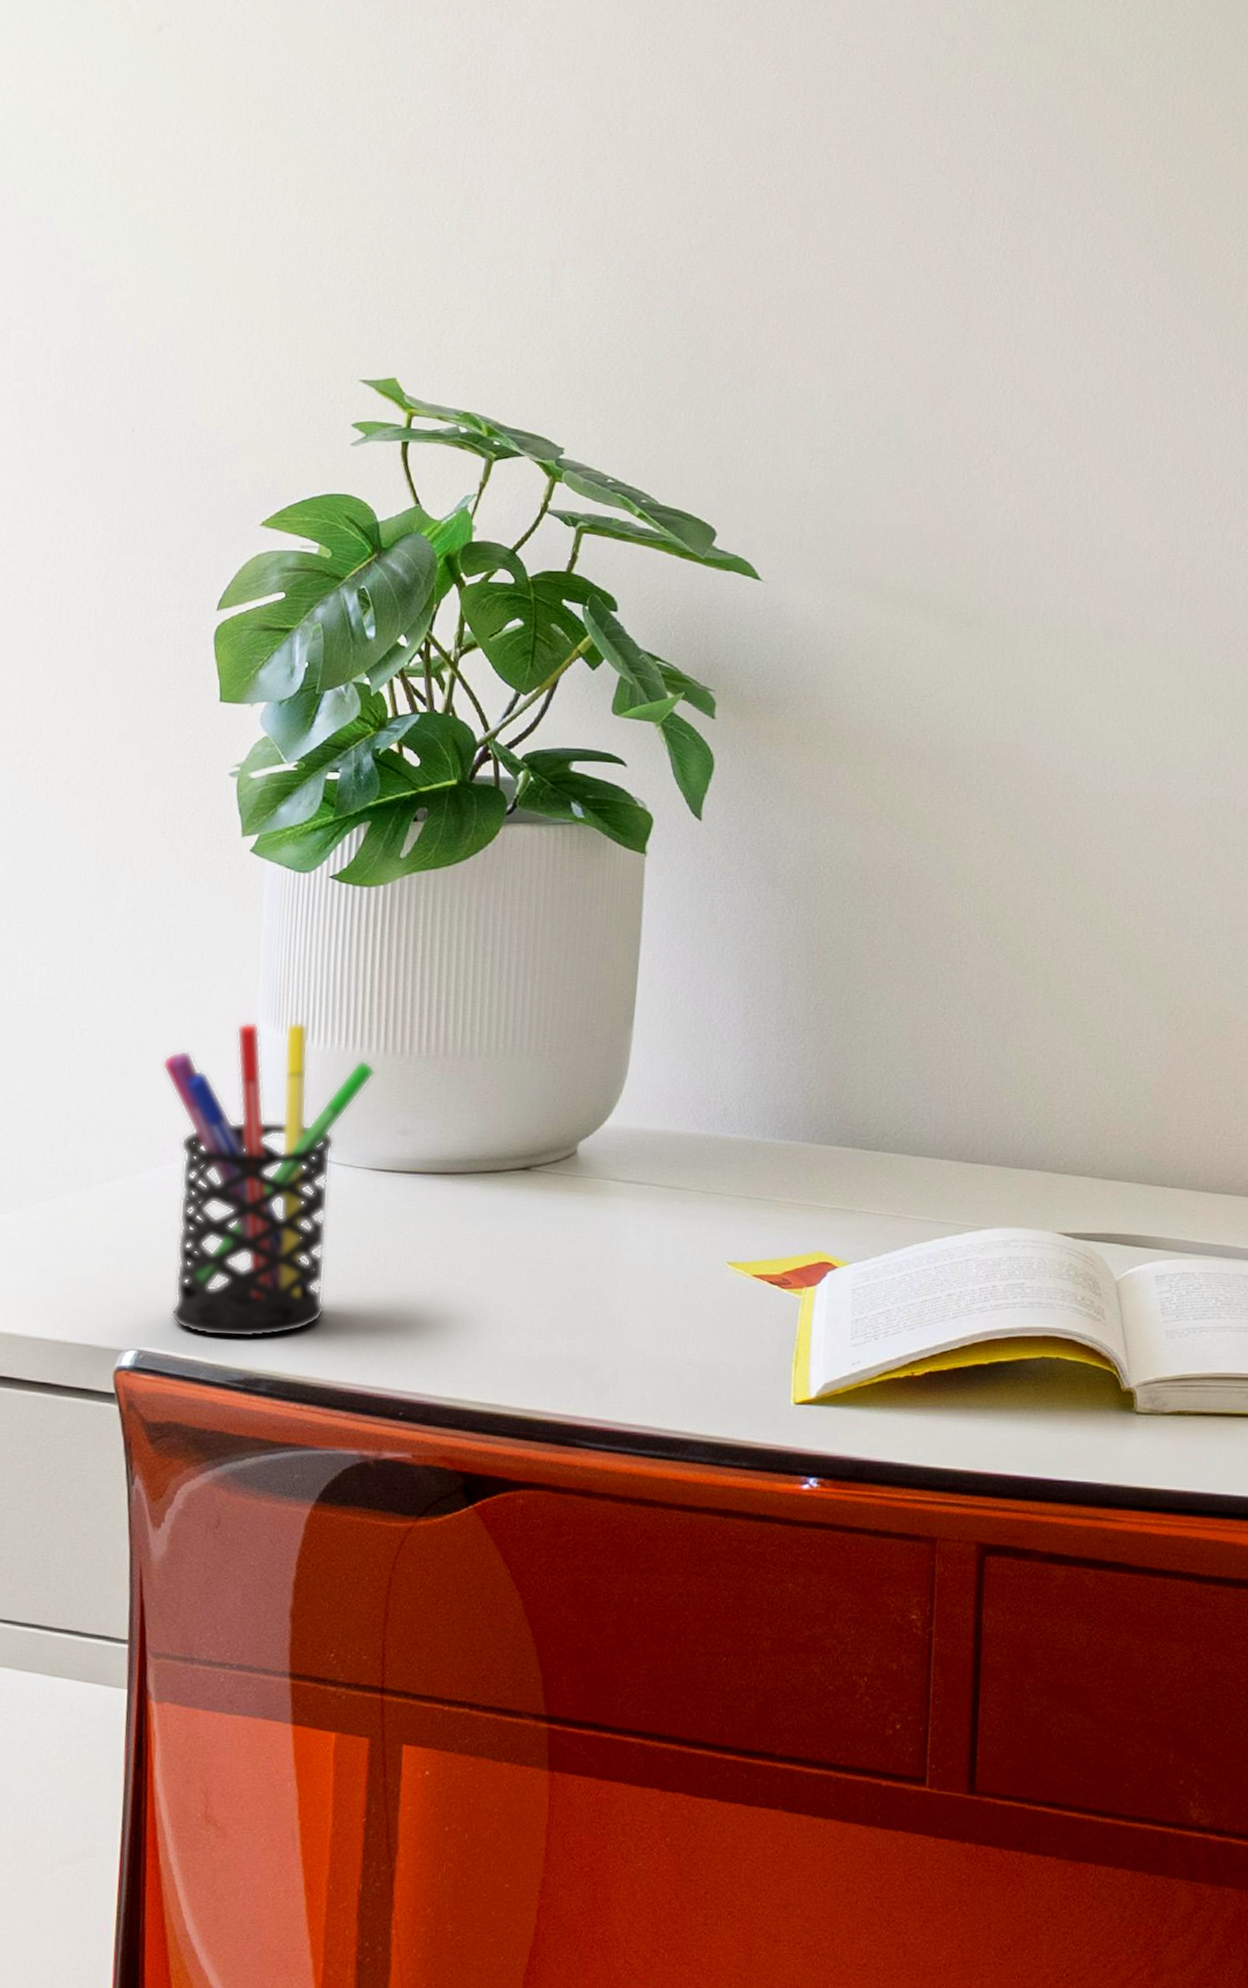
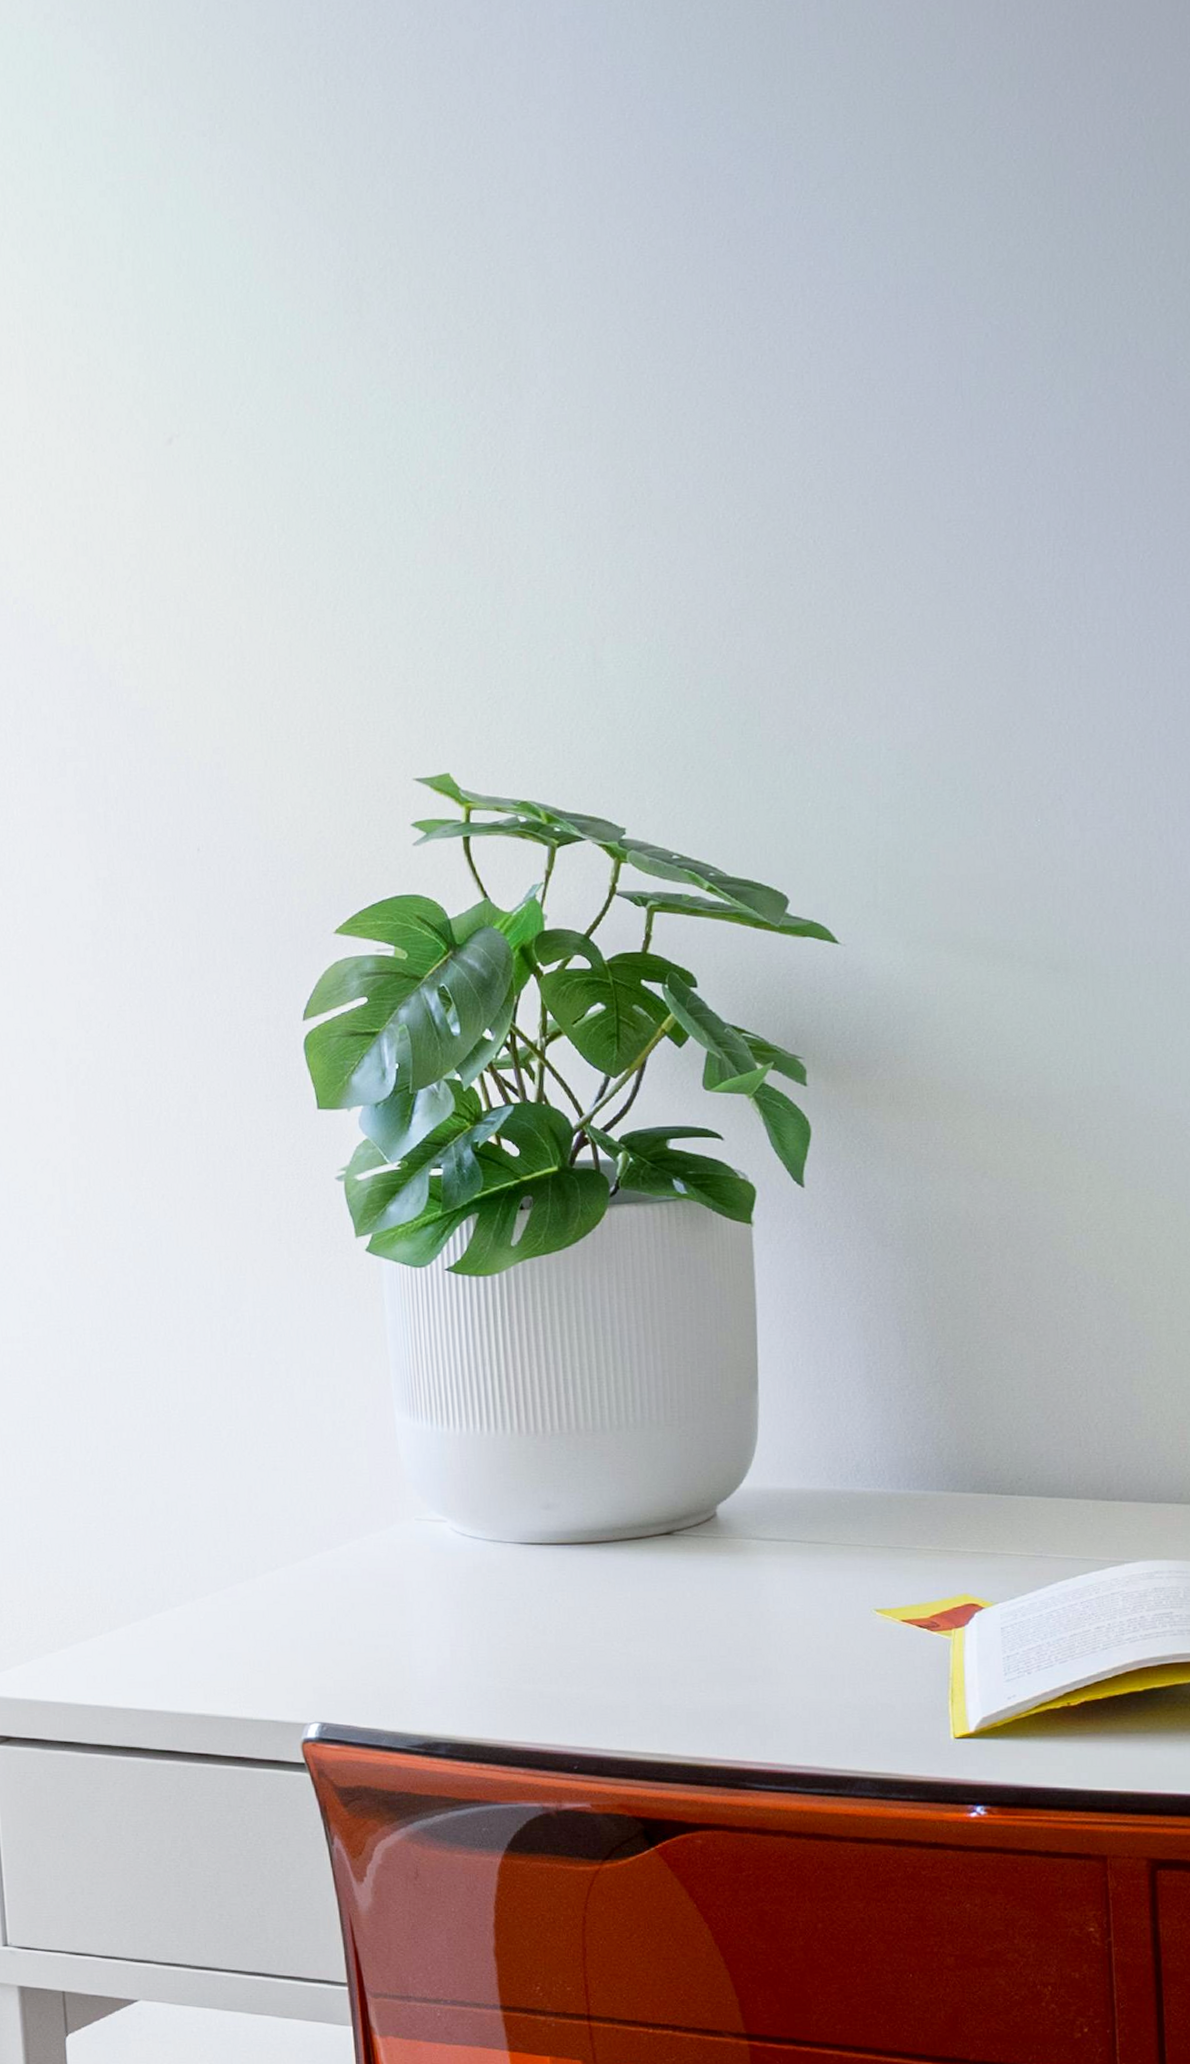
pen holder: present [161,1022,375,1338] -> none [308,1410,512,1706]

